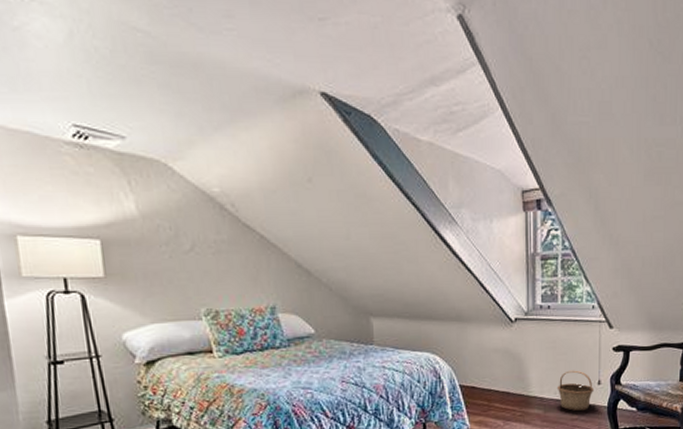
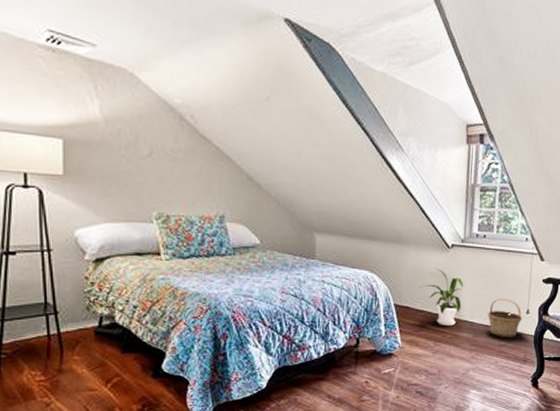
house plant: none [484,344,531,403] -> present [419,268,464,325]

